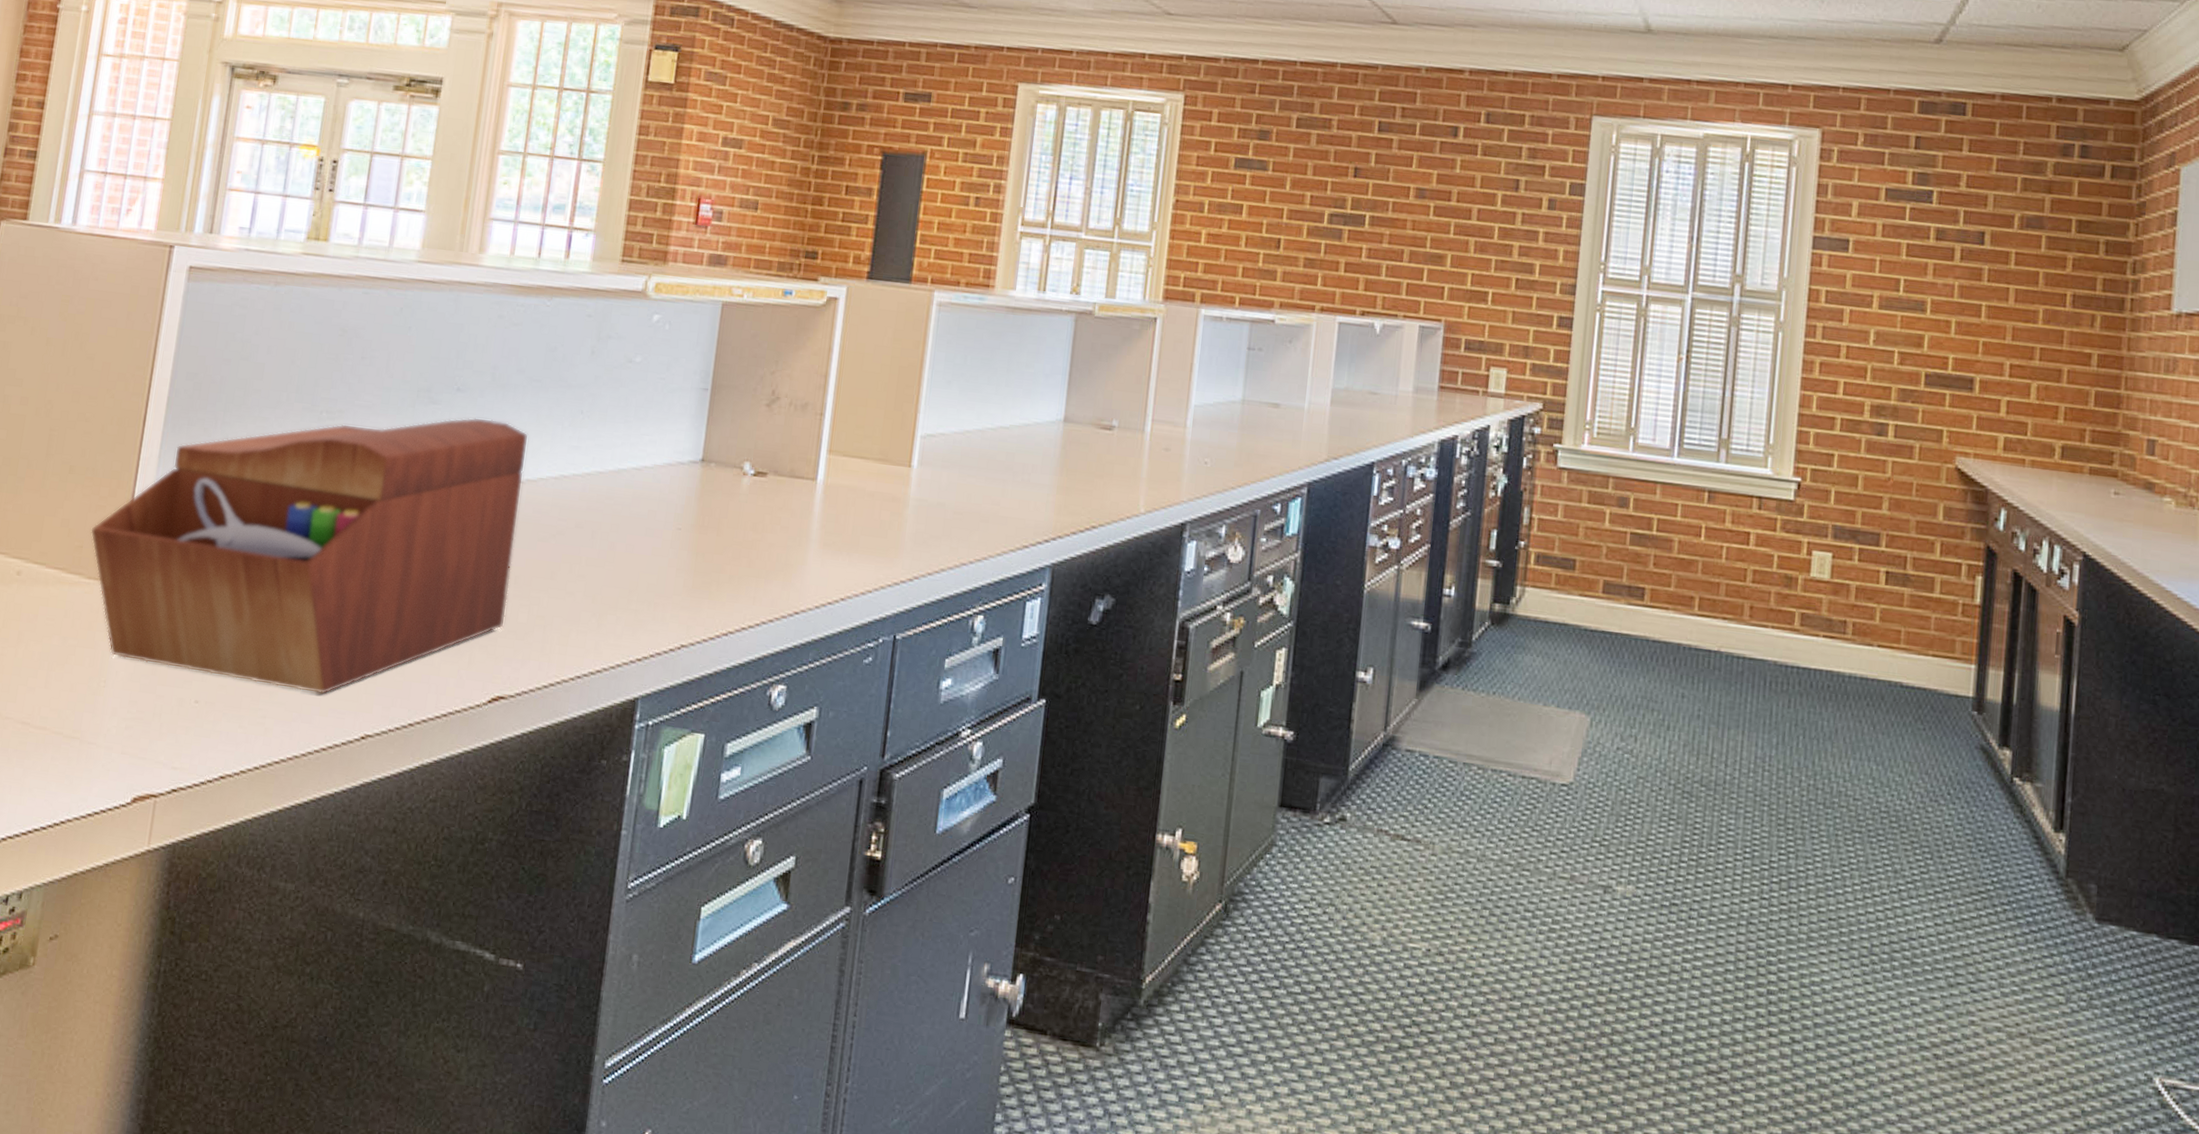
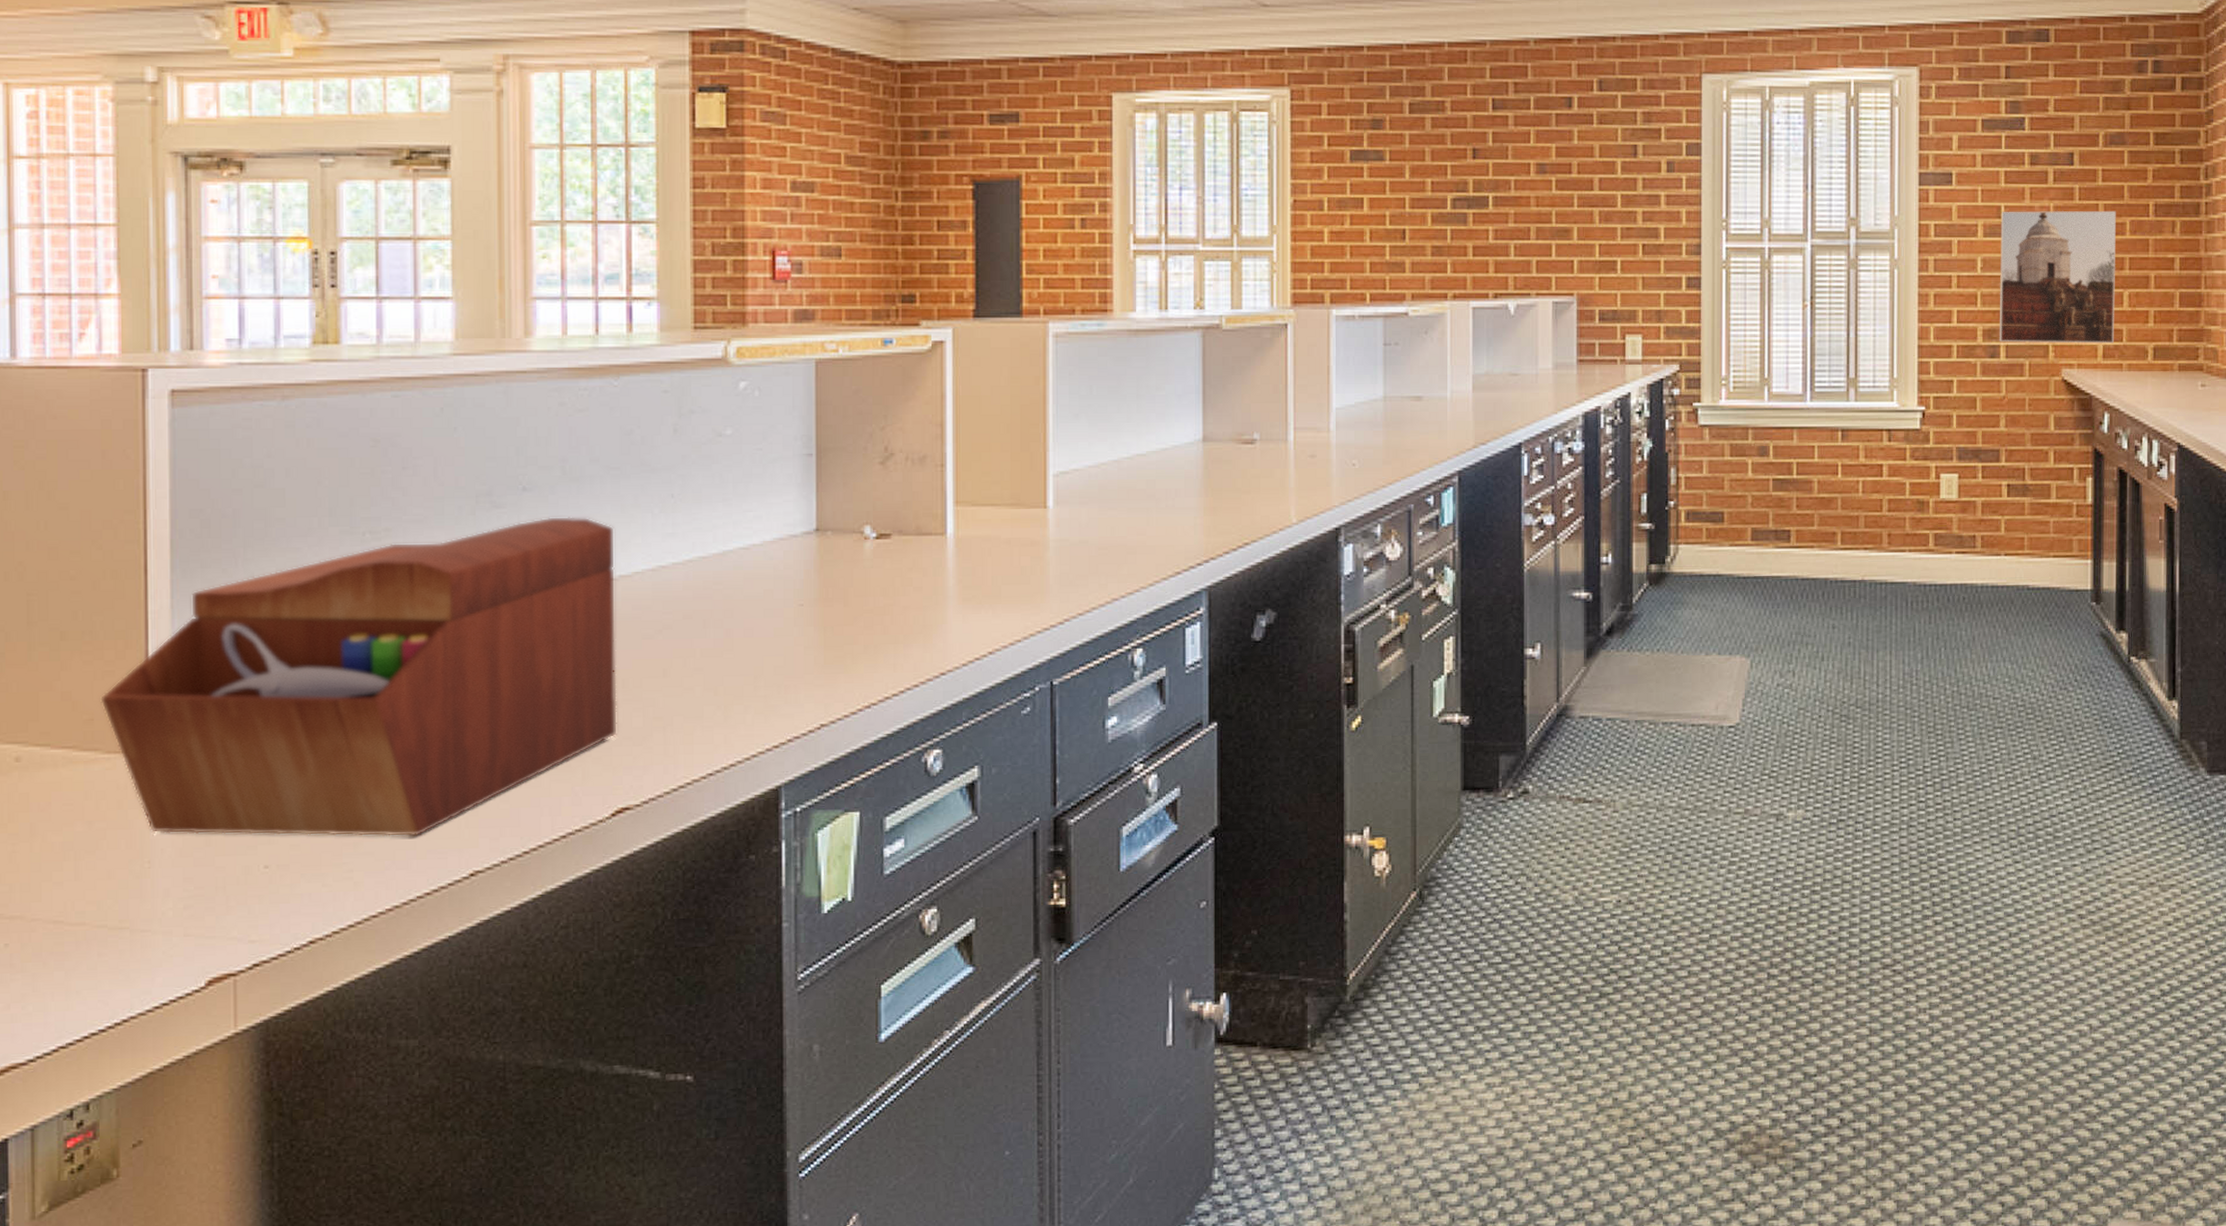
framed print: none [1889,285,2029,437] -> present [2000,210,2117,344]

